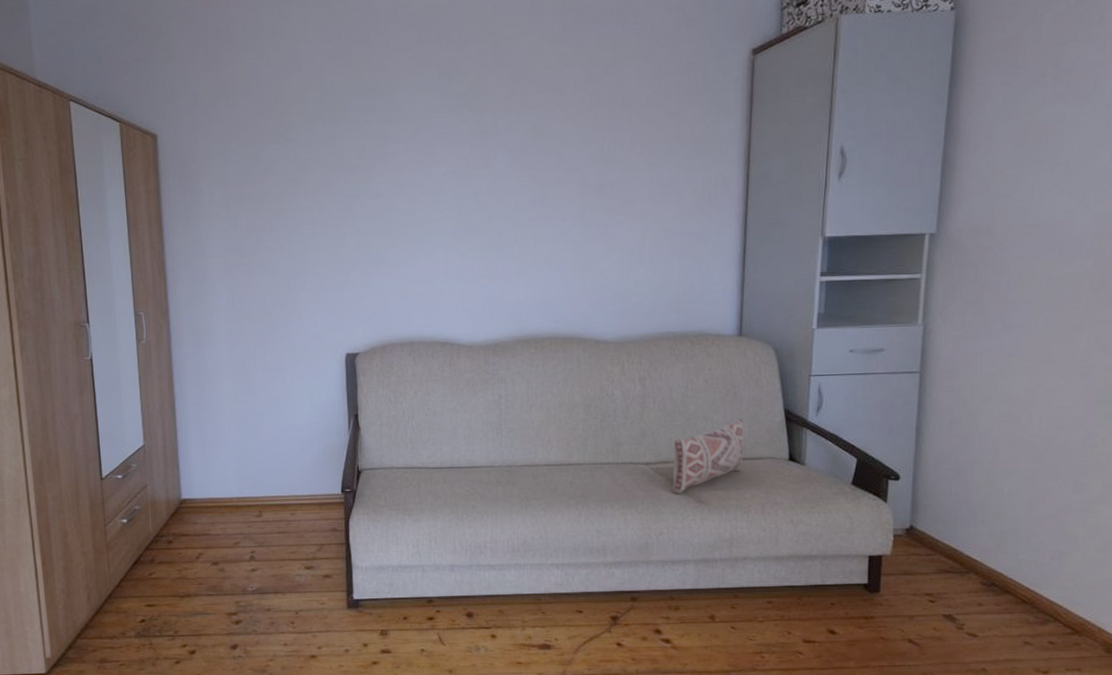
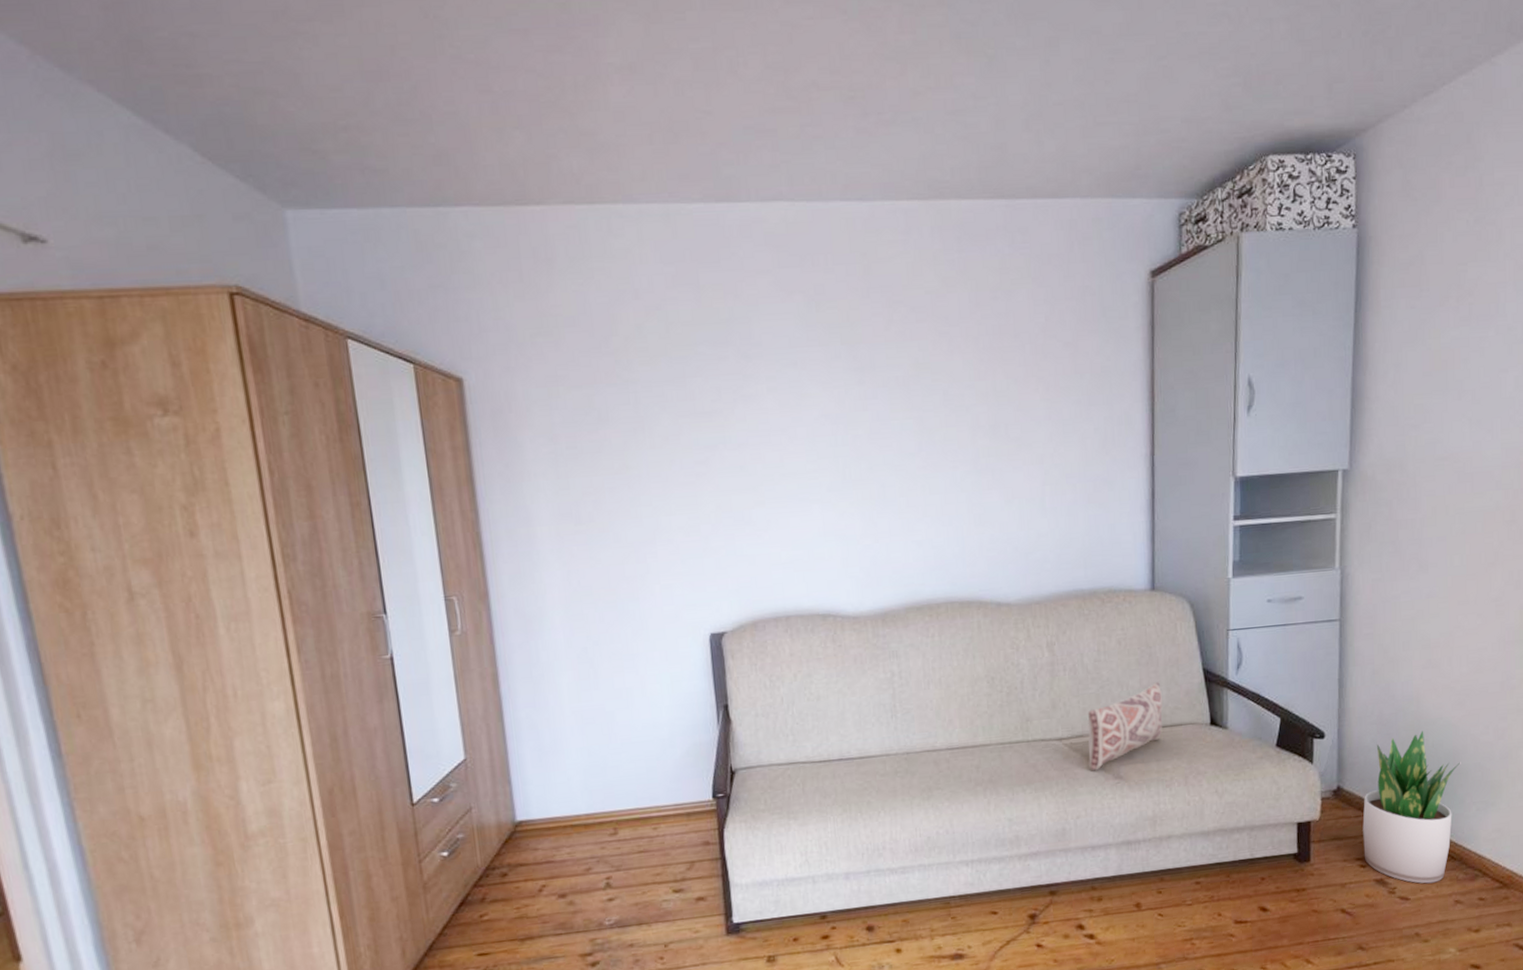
planter: none [933,480,1036,623] -> present [1362,730,1460,884]

